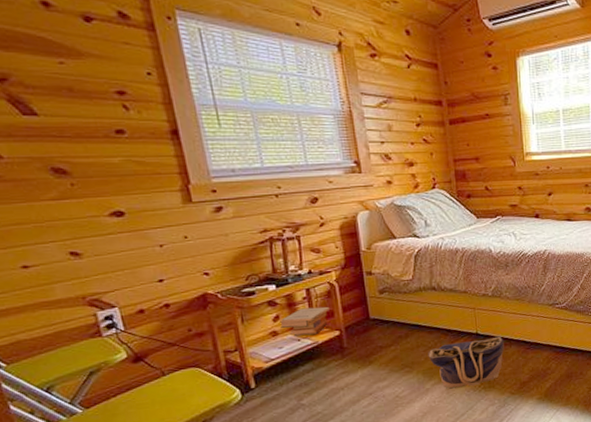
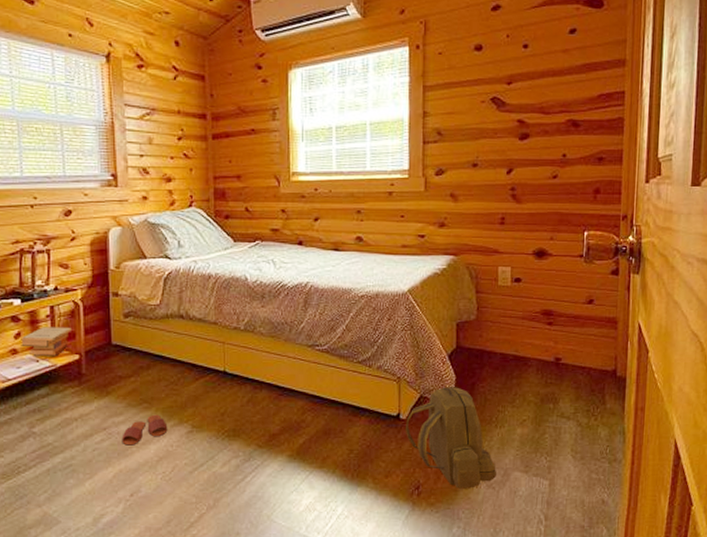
slippers: none [387,376,429,406] -> present [122,414,168,446]
tote bag: present [428,336,504,388] -> none [169,377,254,433]

